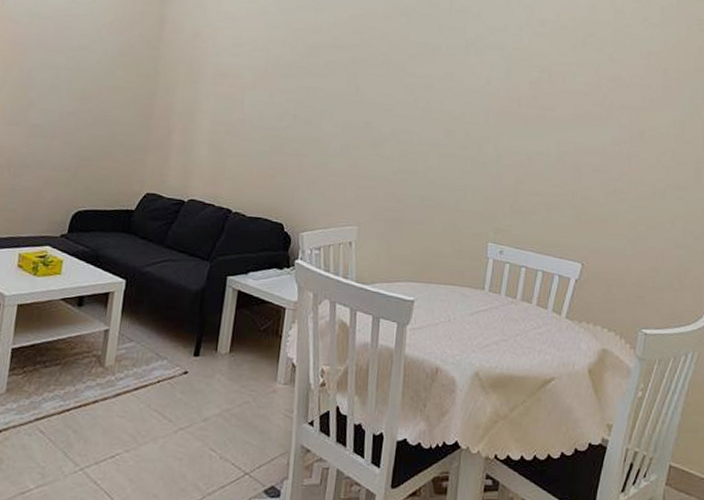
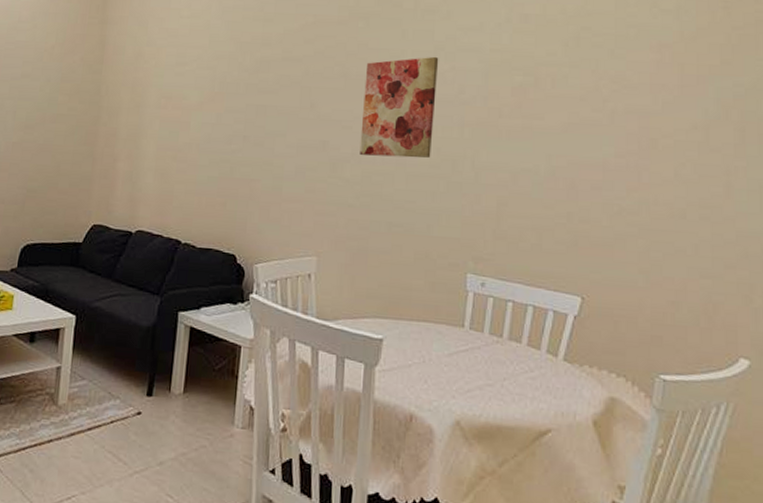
wall art: none [398,51,470,140] -> present [359,56,439,158]

